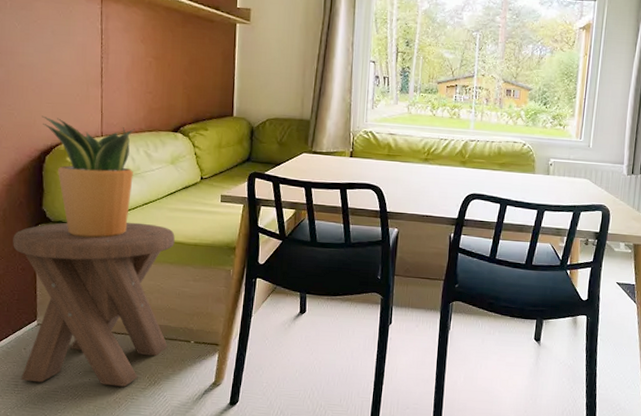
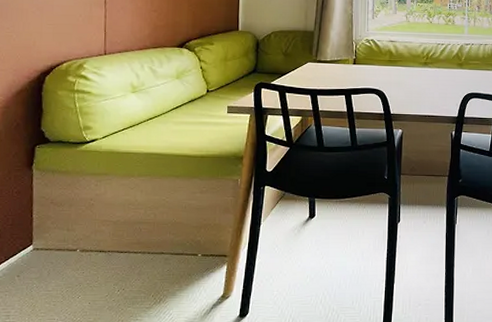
music stool: present [13,222,175,387] -> none [8,138,181,311]
potted plant: present [42,115,135,238] -> none [42,37,139,156]

